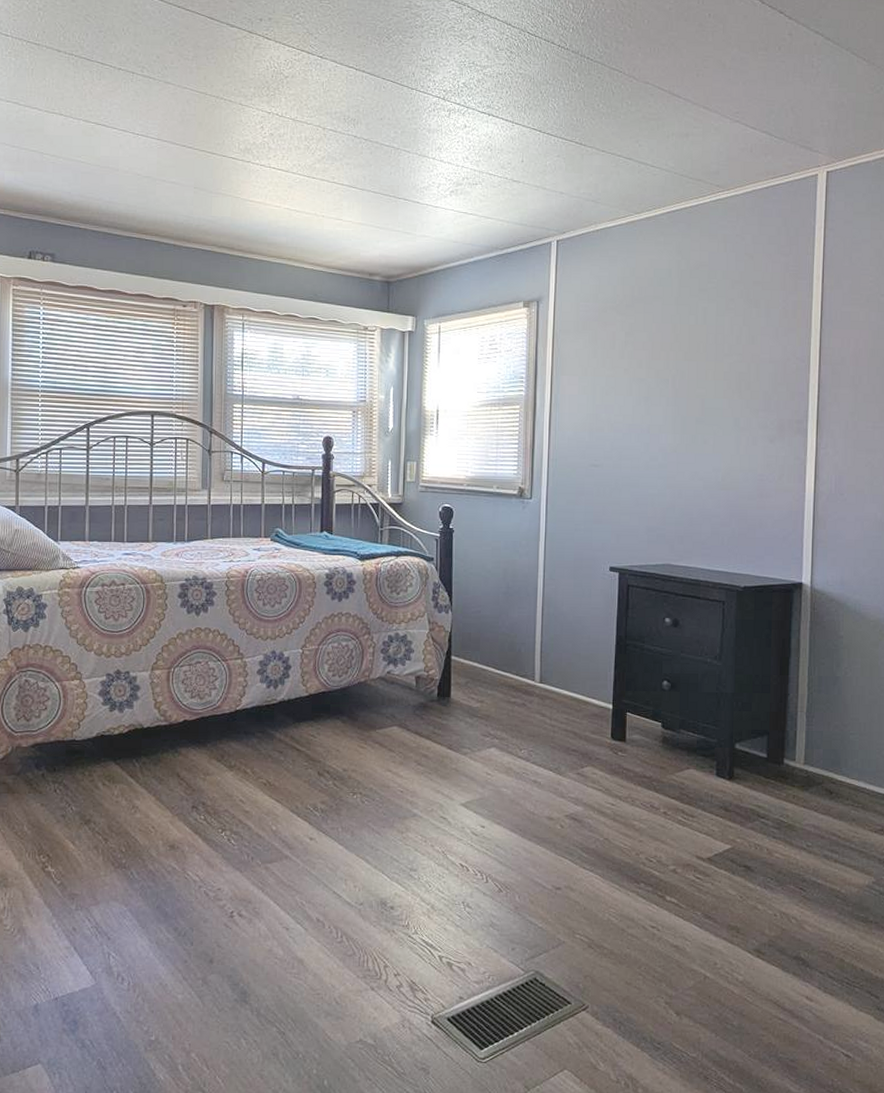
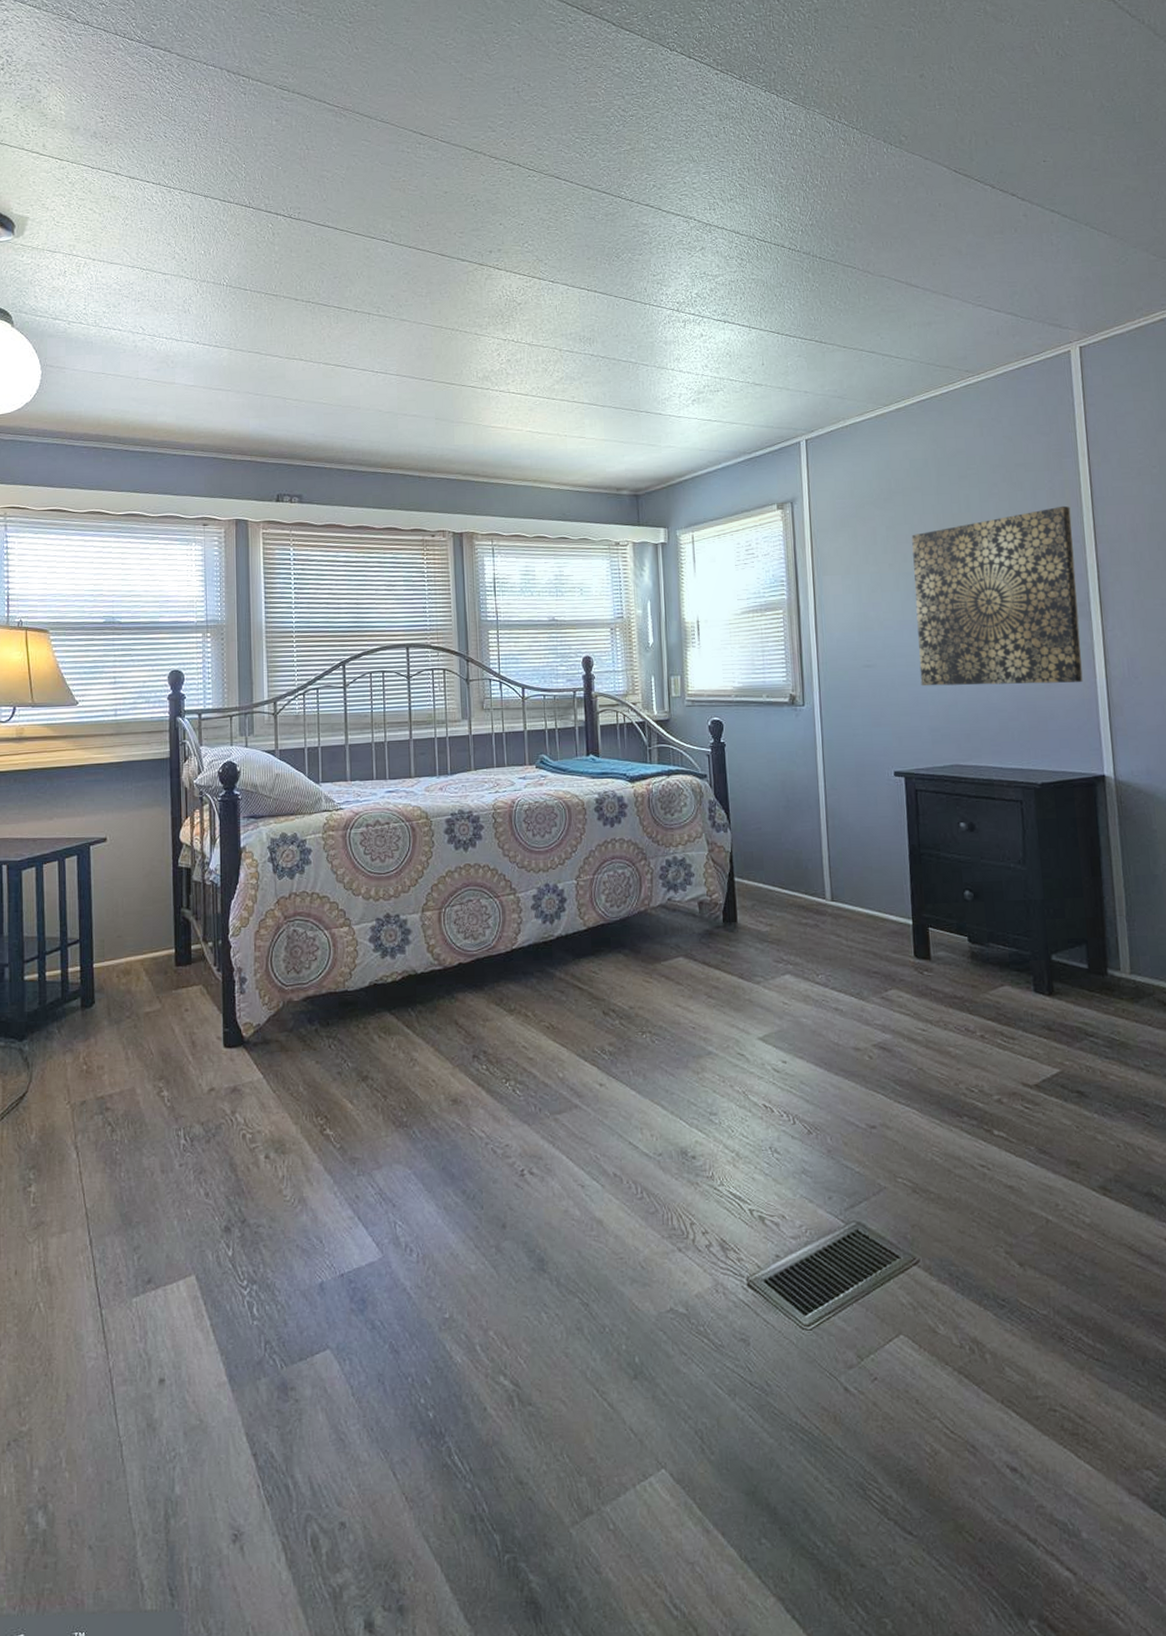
wall art: none [643,325,800,496] -> present [911,505,1083,687]

